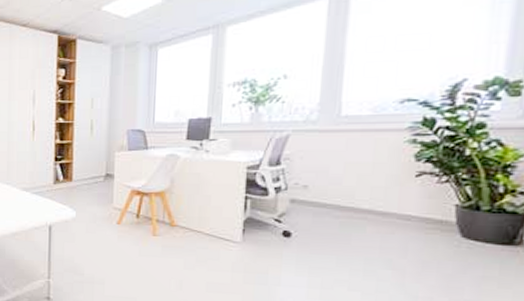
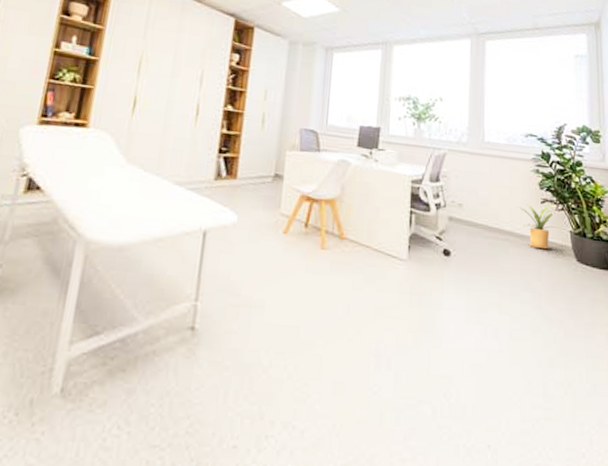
house plant: none [379,176,443,225] -> present [516,204,561,249]

